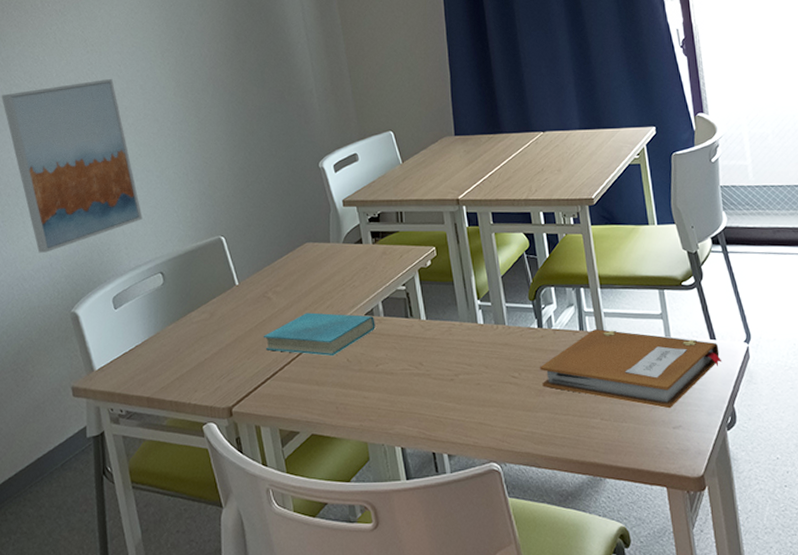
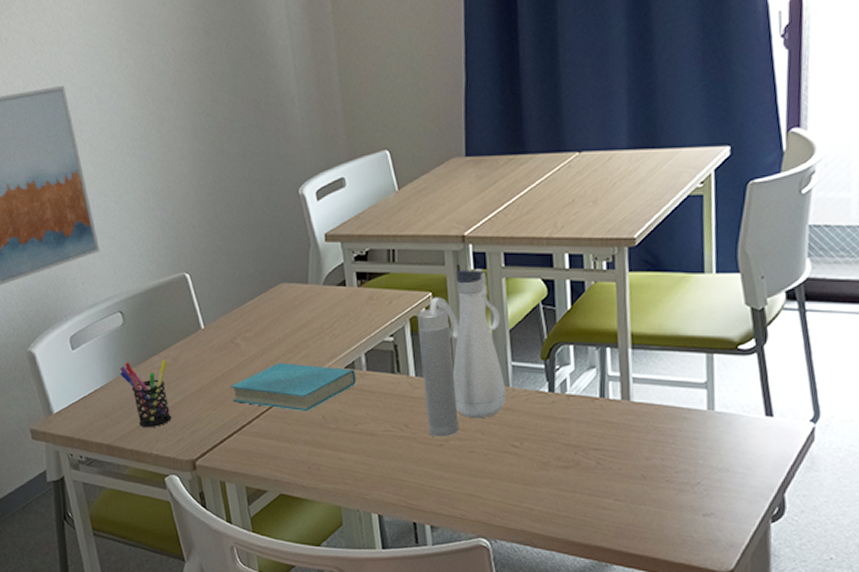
pen holder: none [160,314,209,379] -> present [120,359,172,428]
water bottle: none [424,225,504,373] -> present [417,268,506,437]
notebook: present [540,329,723,409] -> none [547,397,778,493]

